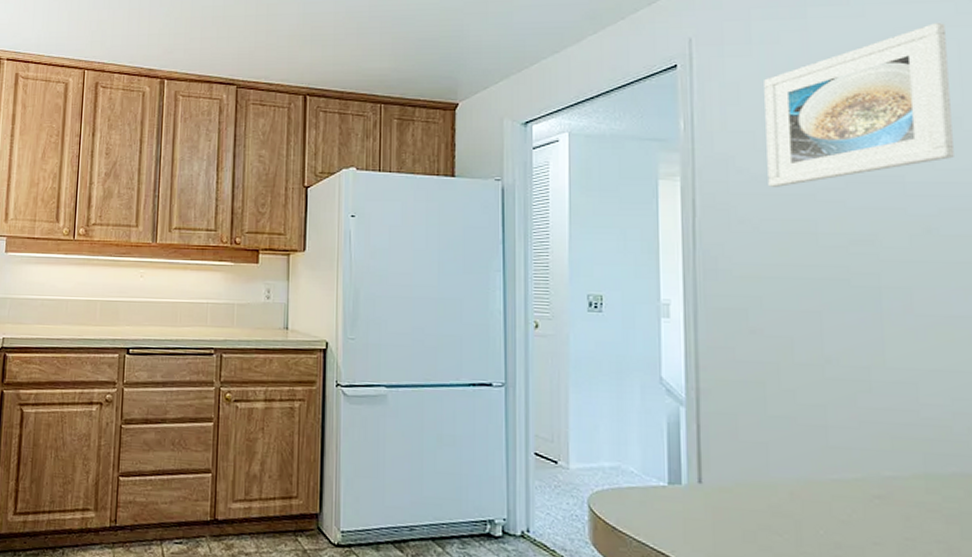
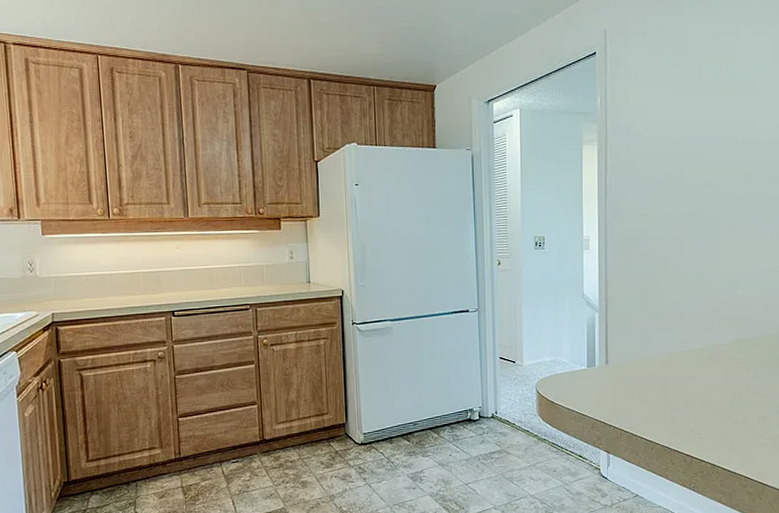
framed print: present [764,22,954,187] -> none [654,20,767,148]

